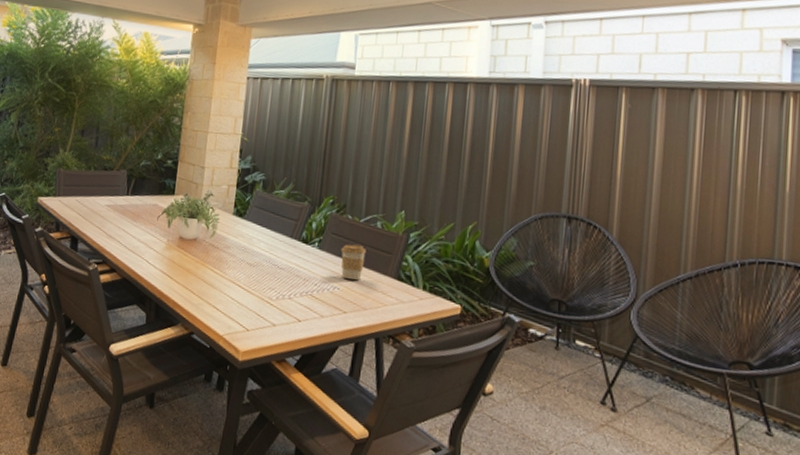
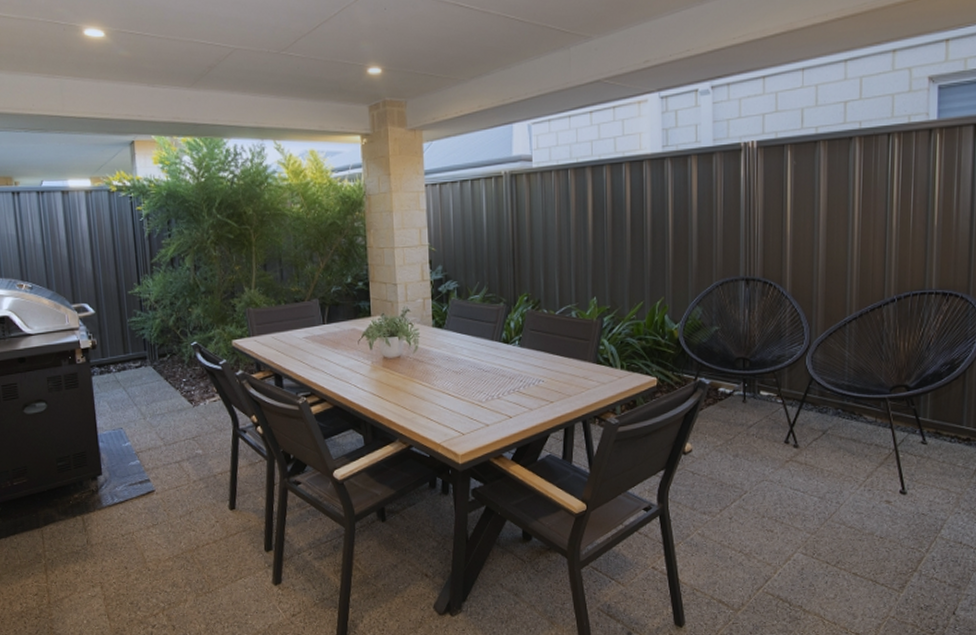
coffee cup: present [340,244,366,280] -> none [540,337,565,371]

